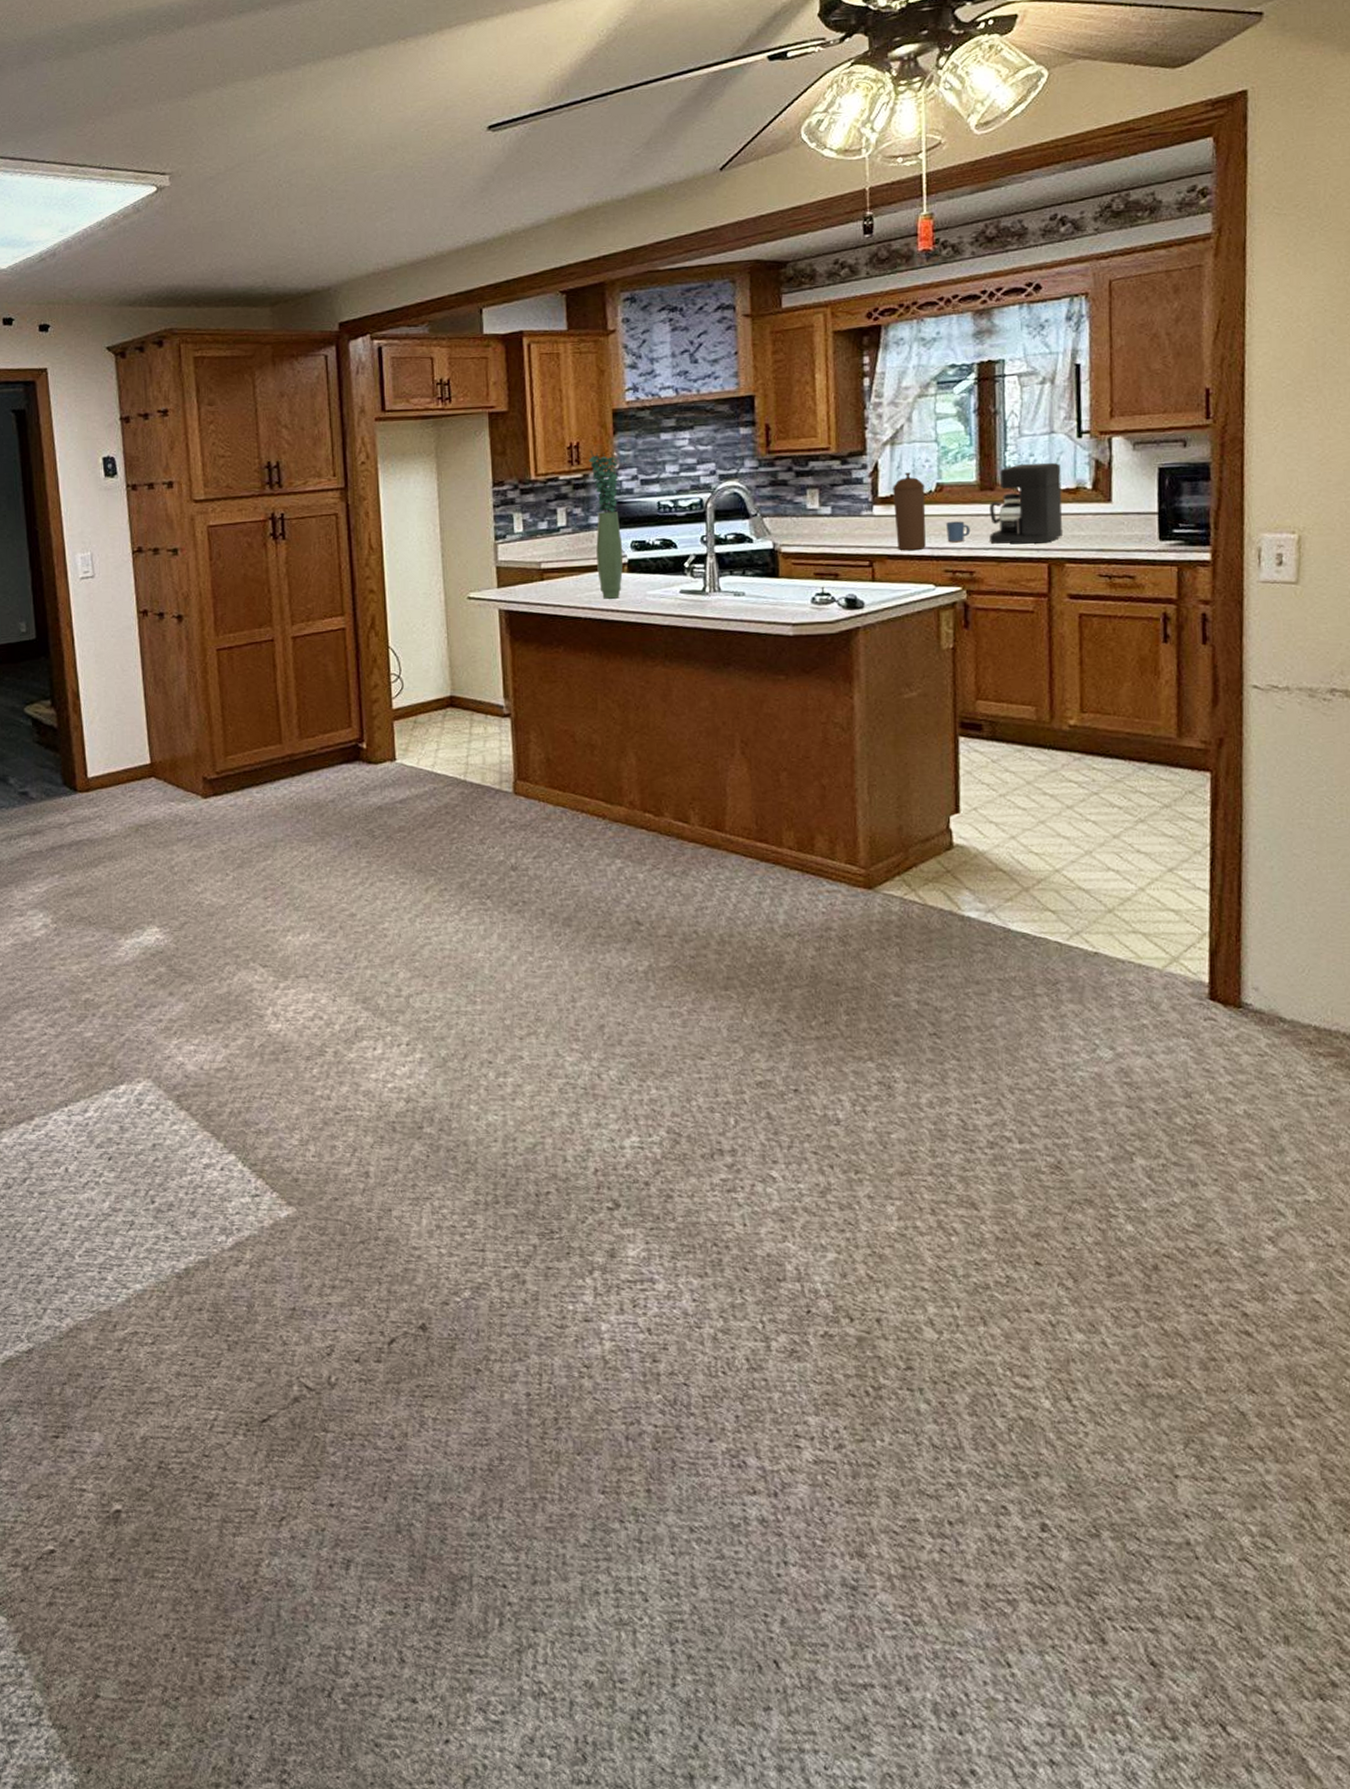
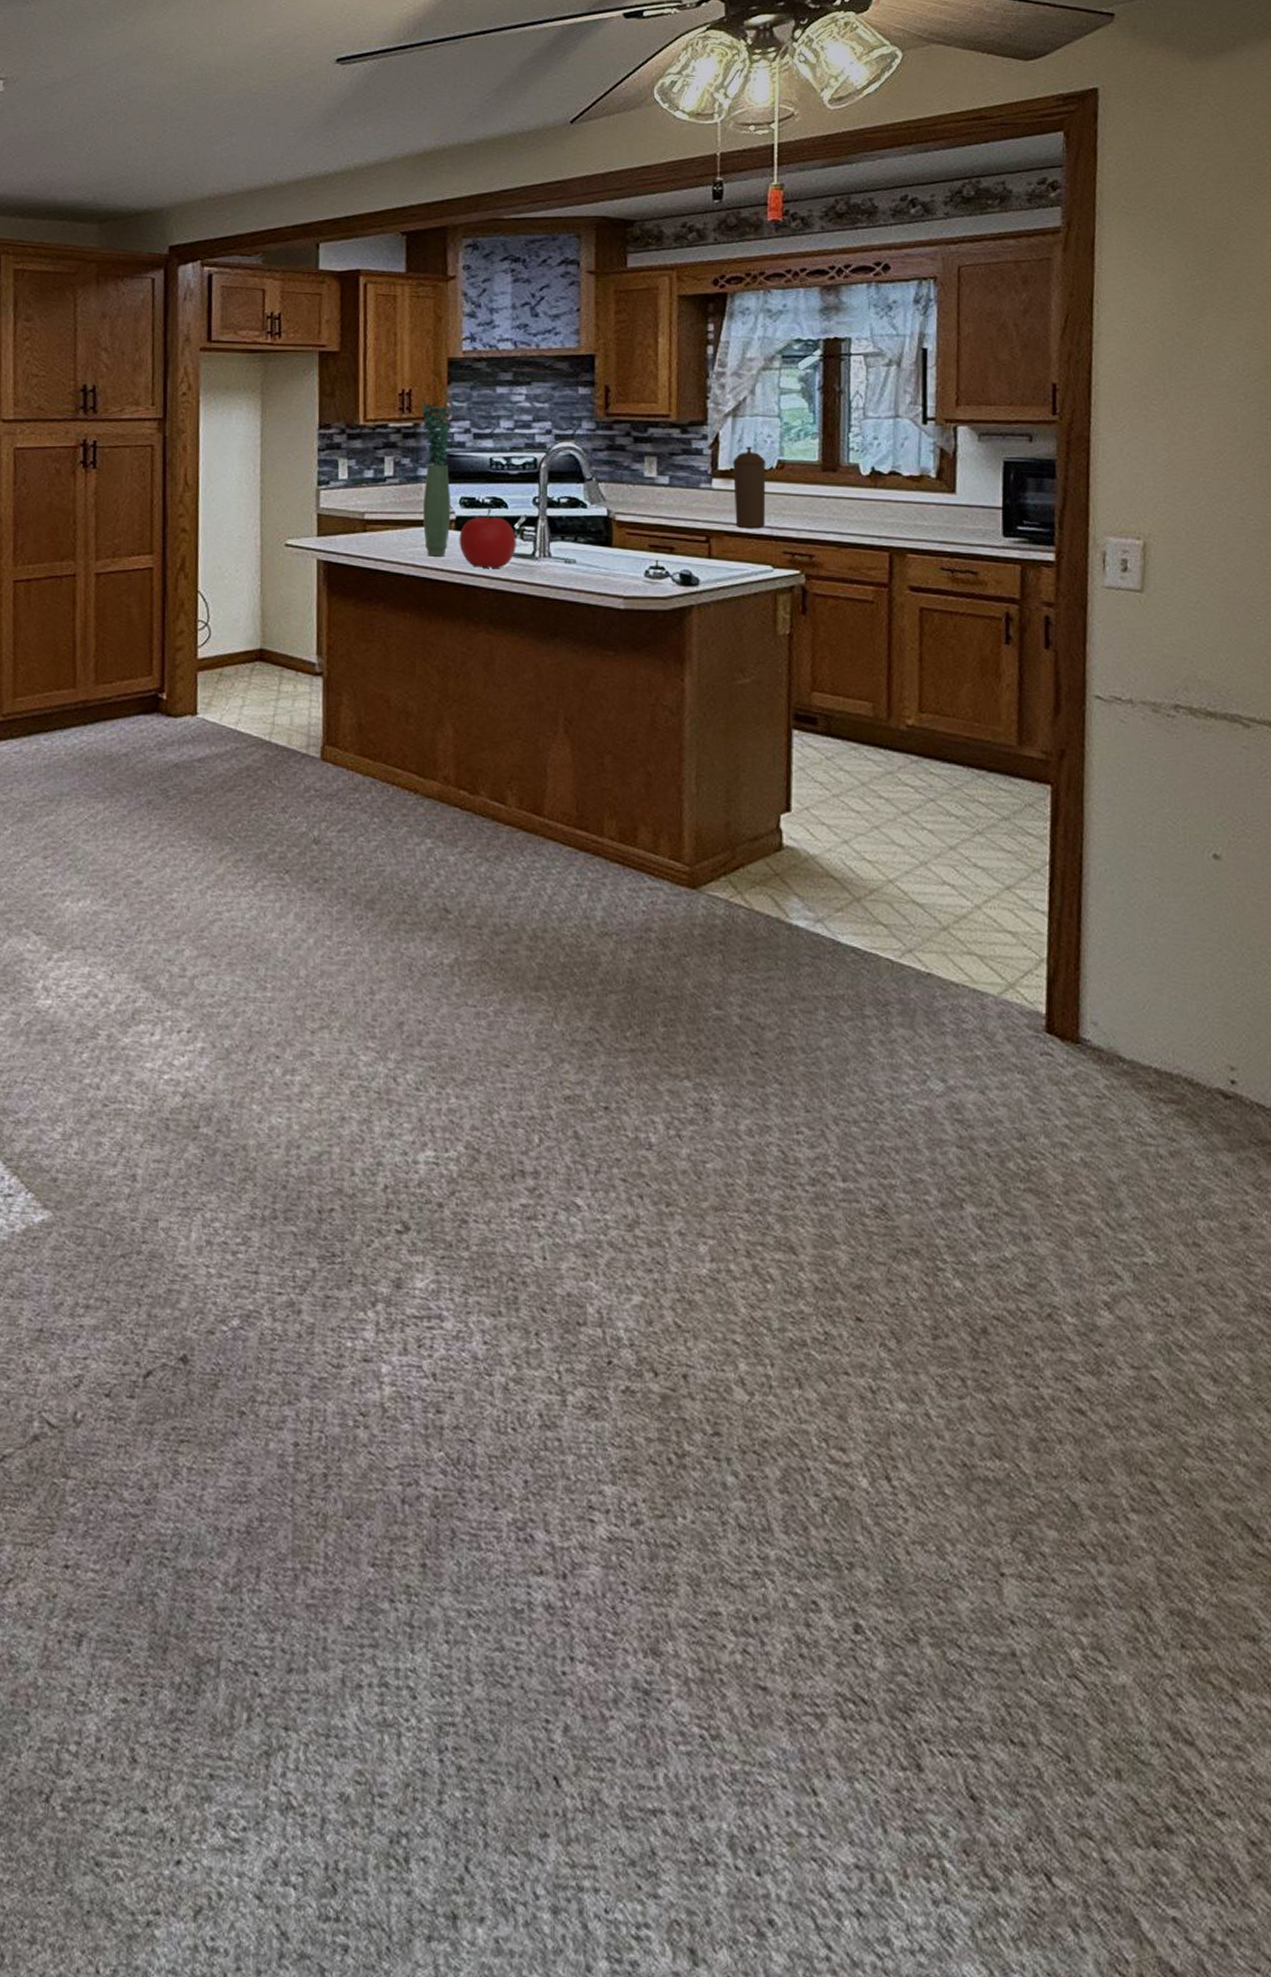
fruit: none [632,550,687,606] -> present [459,508,516,568]
mug: present [946,521,971,543] -> none [786,501,811,524]
coffee maker: present [989,462,1064,544] -> none [830,446,906,531]

